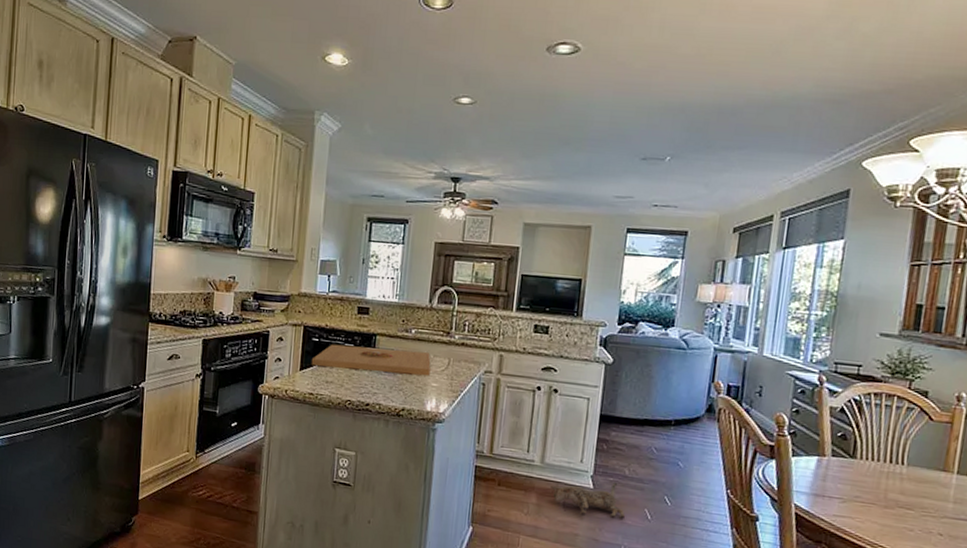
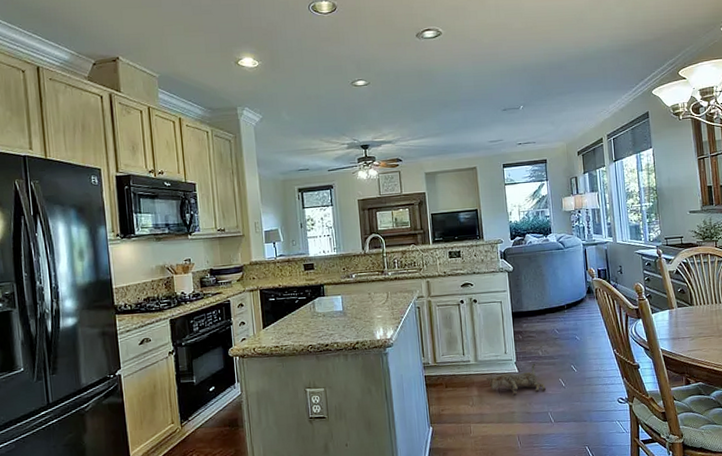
platter: present [311,344,431,377] -> none [271,291,374,323]

